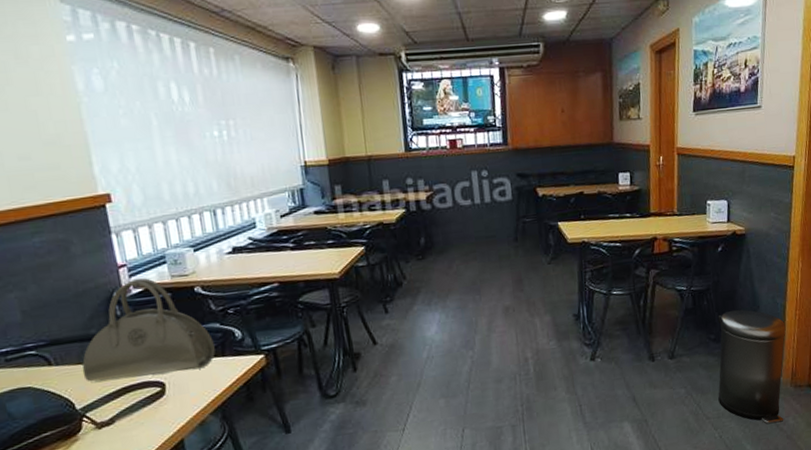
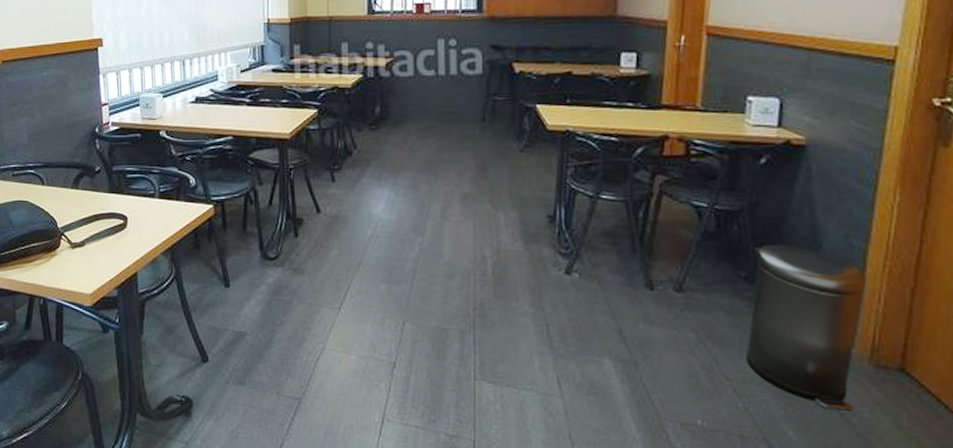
handbag: present [82,277,216,382] -> none [66,116,171,209]

